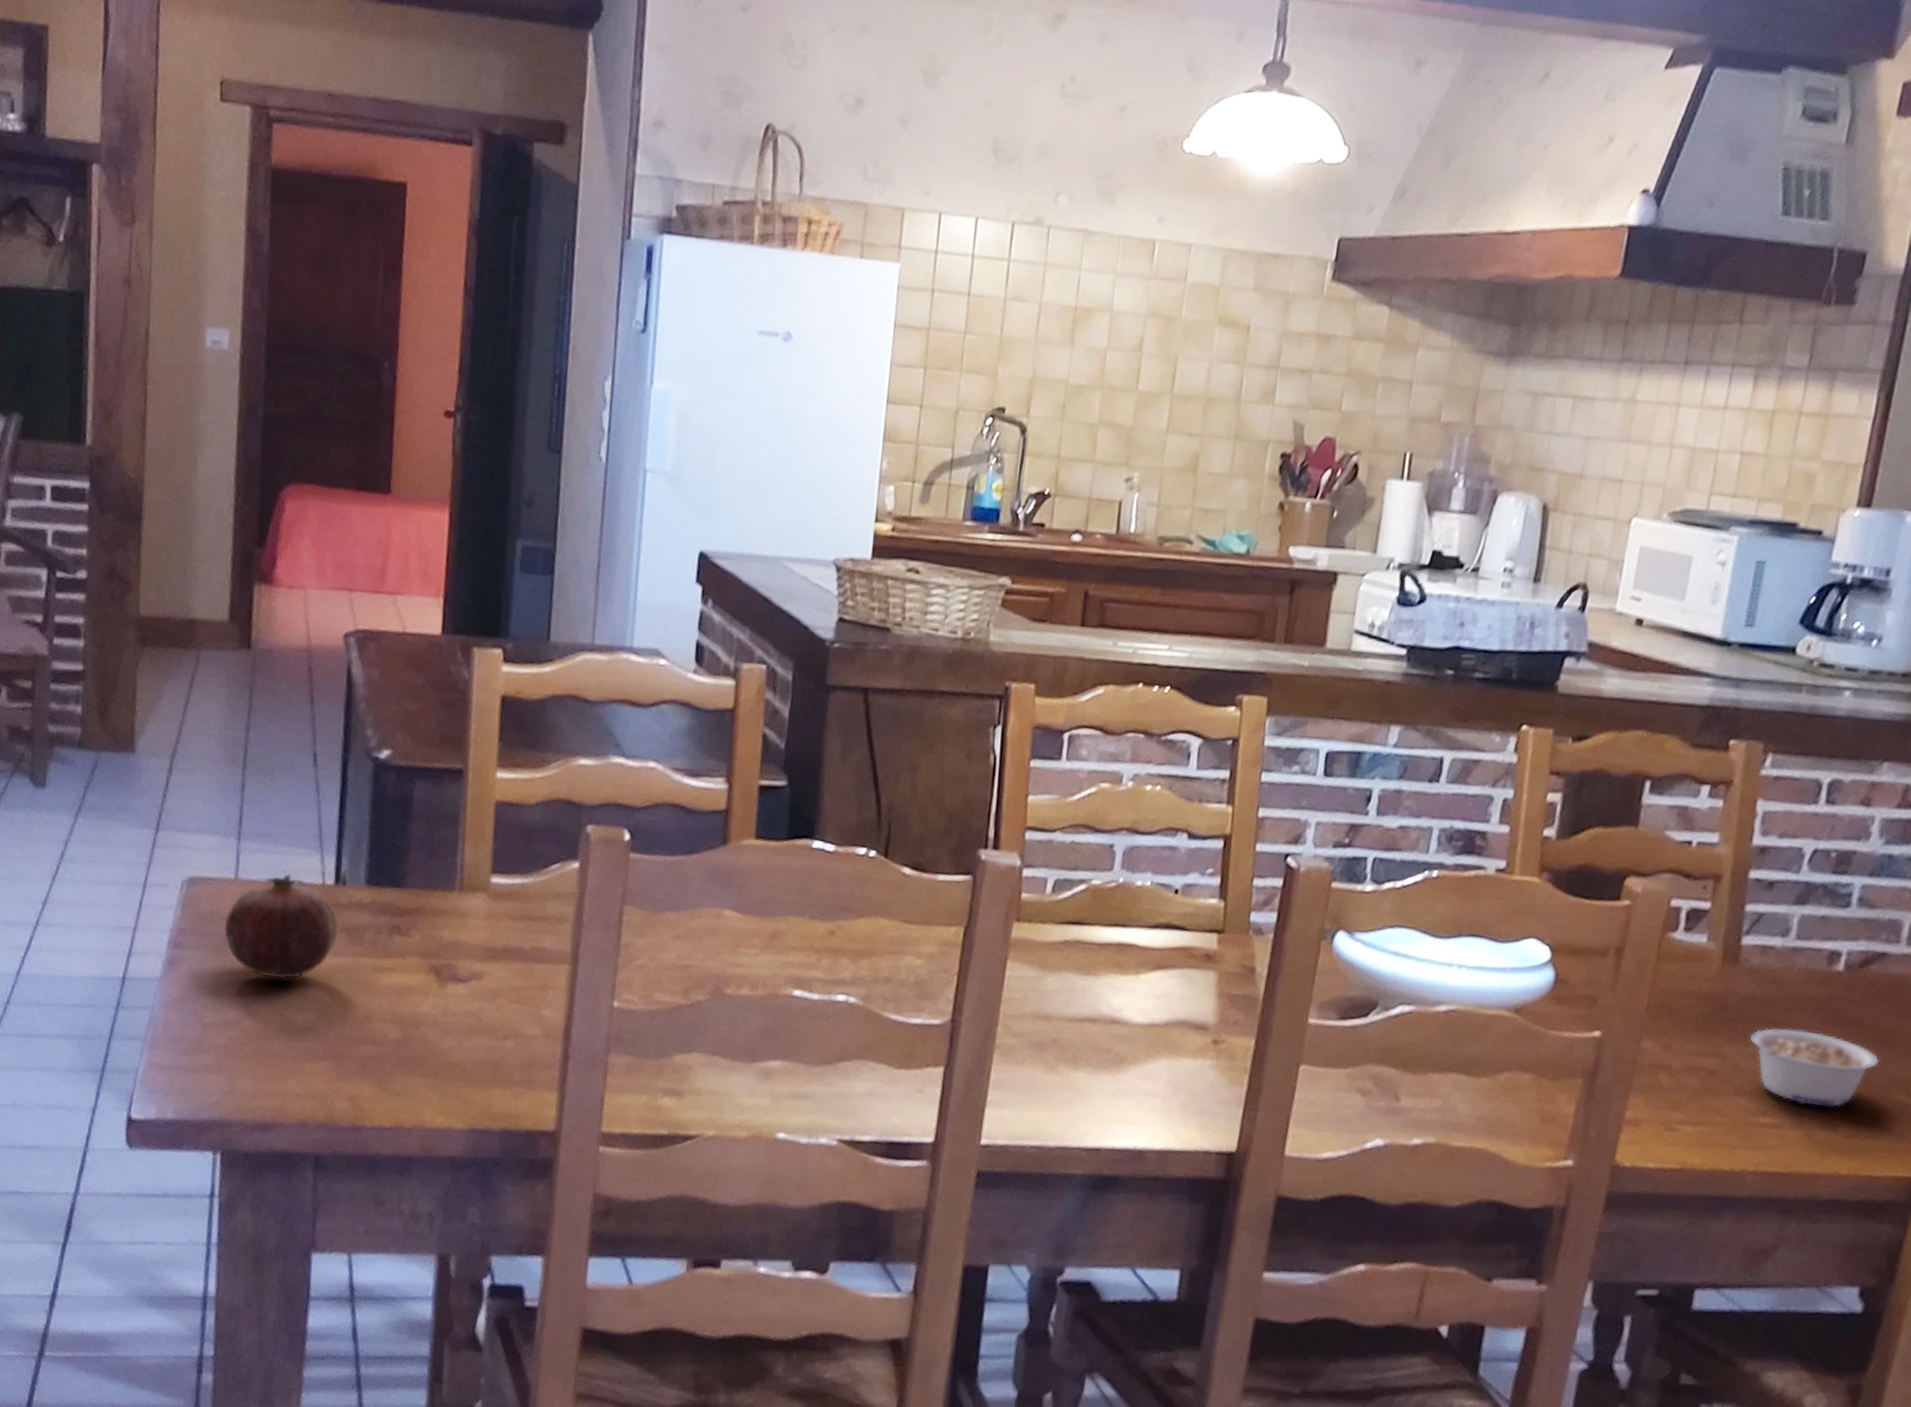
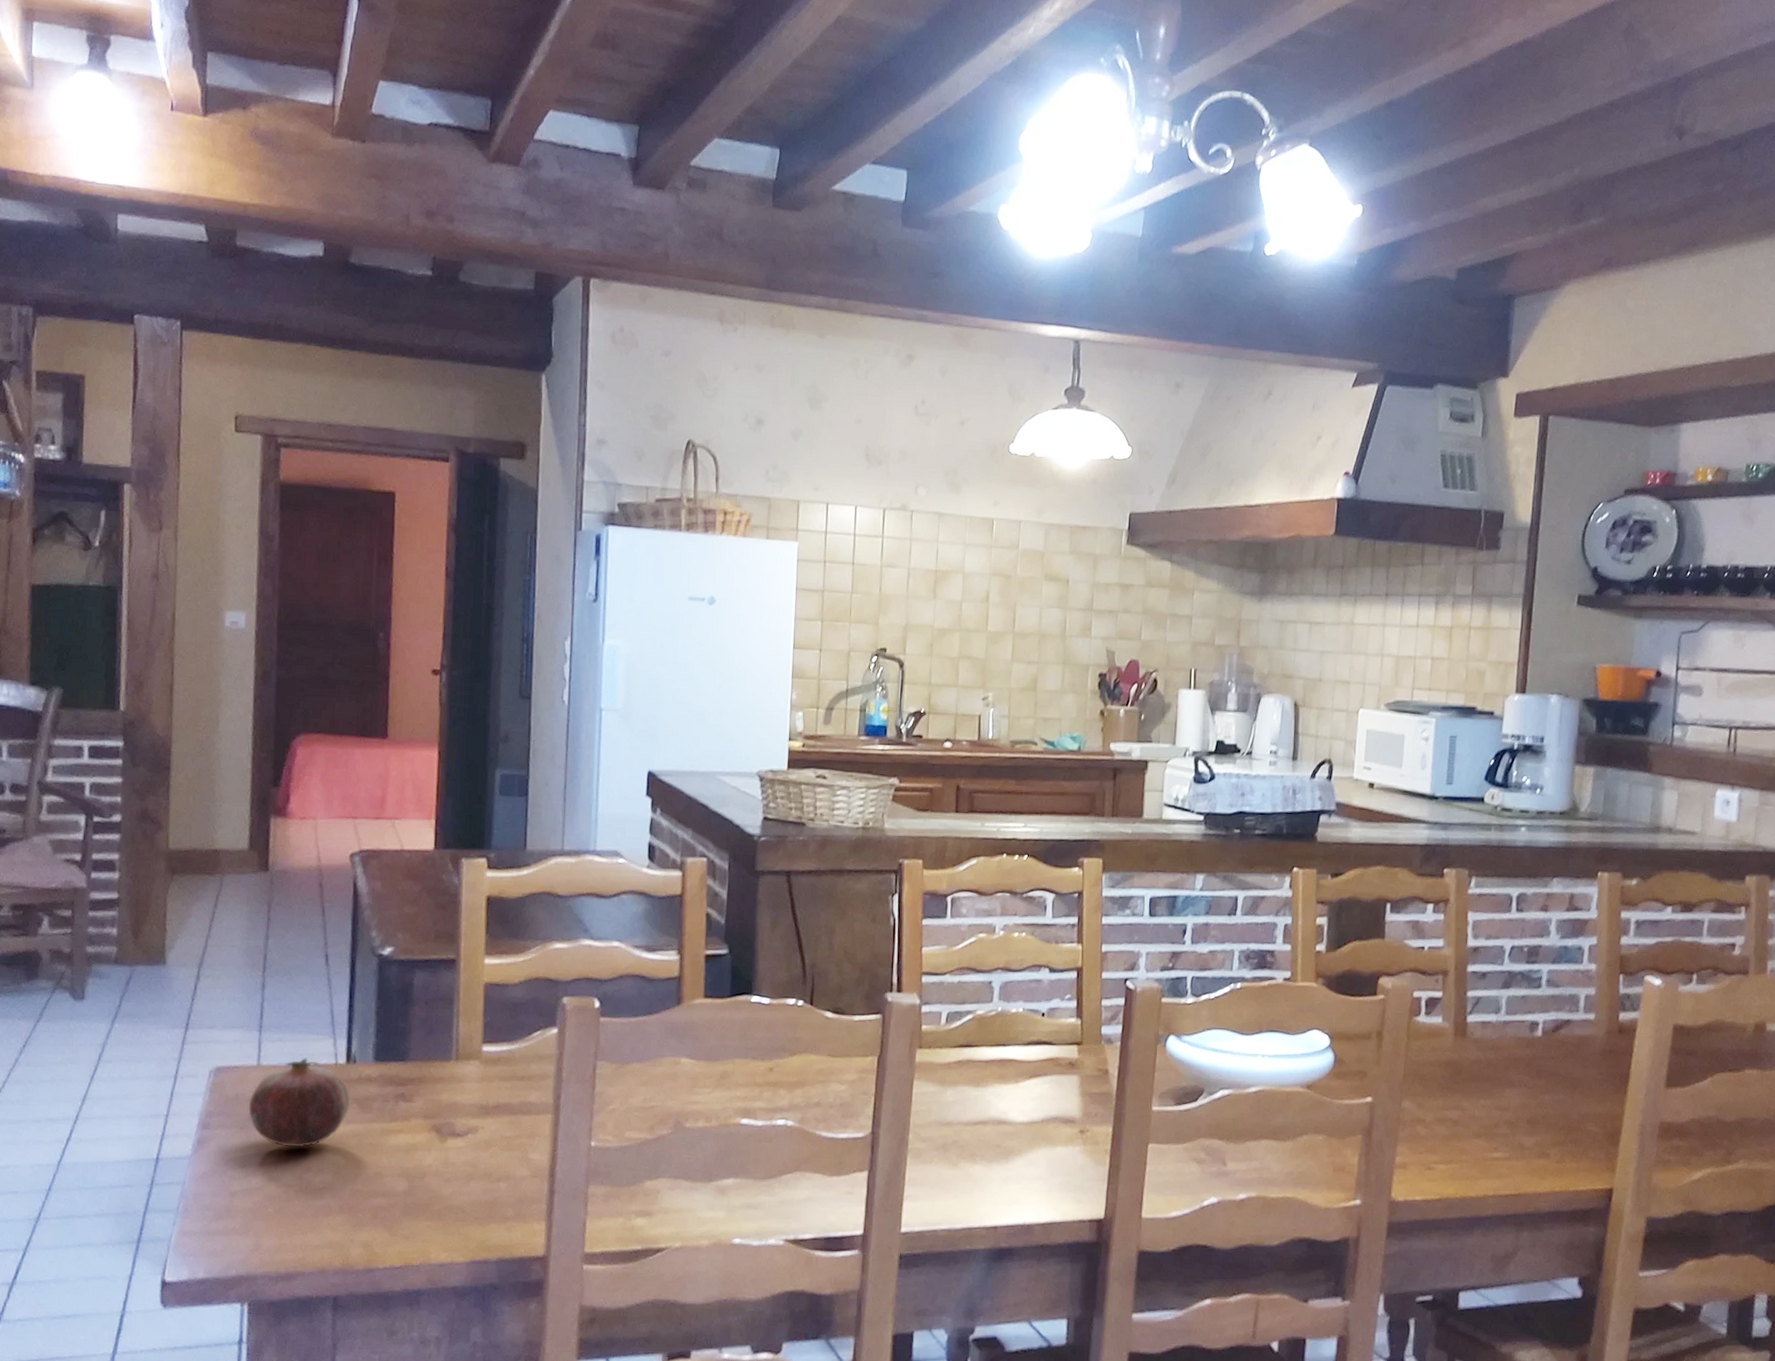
legume: present [1749,1027,1880,1108] -> none [1480,1083,1574,1141]

